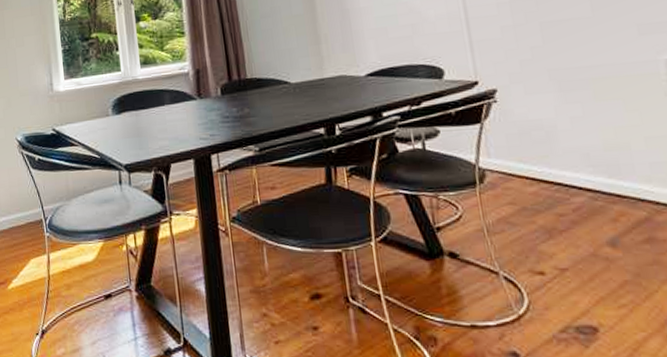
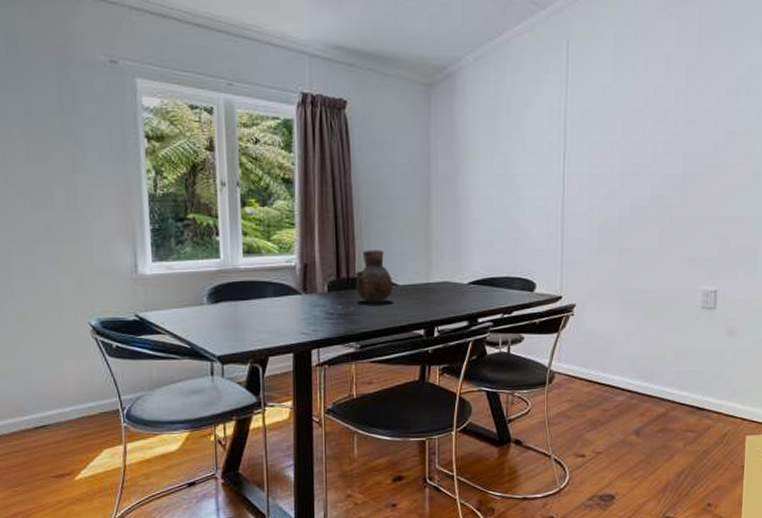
vase: none [247,49,286,103] -> present [356,250,393,302]

